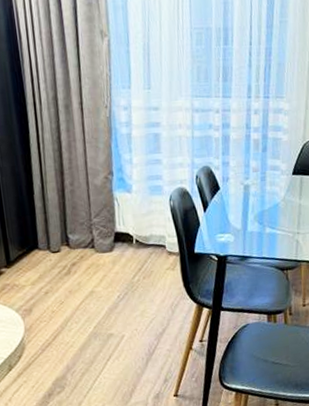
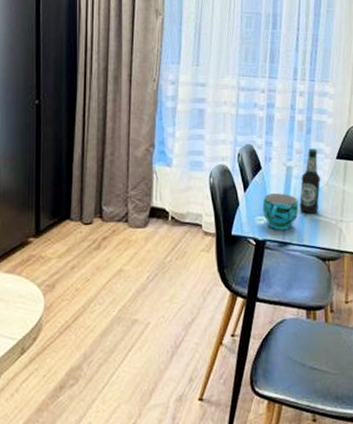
cup: none [222,211,258,246] -> present [262,193,299,230]
bottle: none [257,166,278,228] -> present [299,148,321,213]

